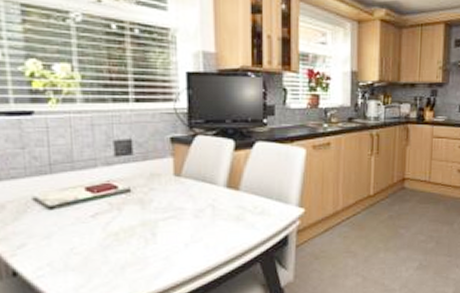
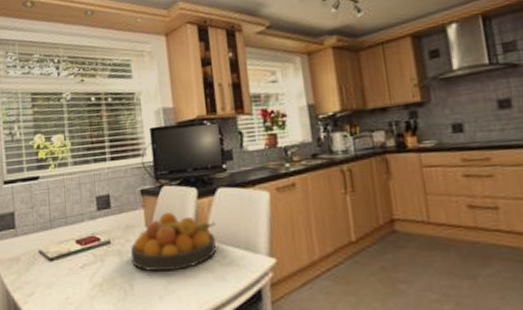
fruit bowl: none [154,161,251,221] -> present [130,211,216,272]

